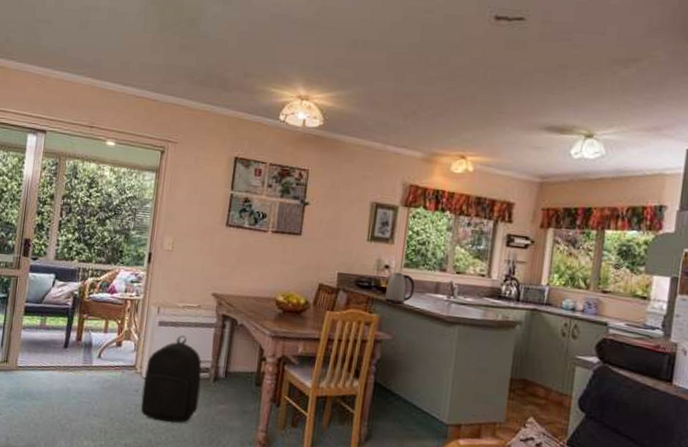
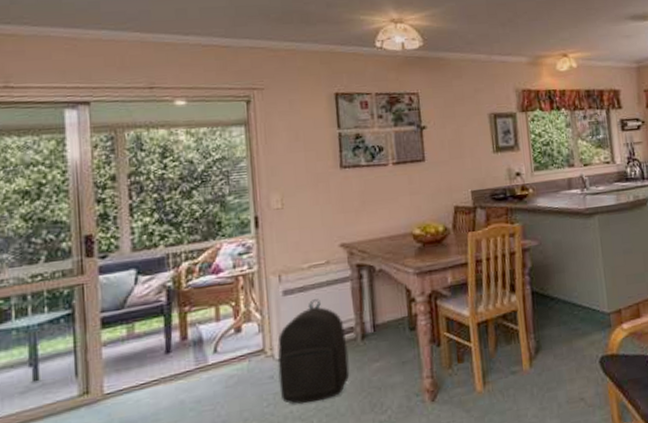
kettle: present [385,272,415,305] -> none [521,176,549,209]

